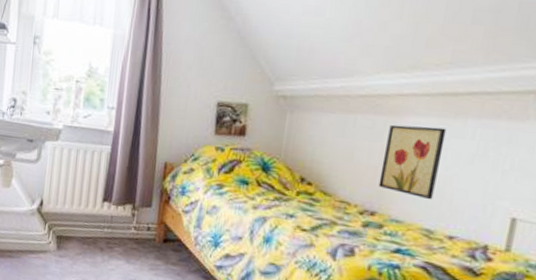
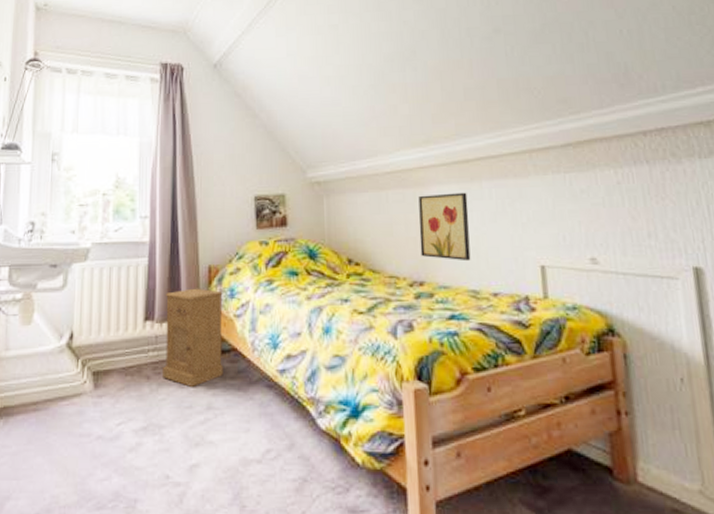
nightstand: none [113,180,175,265] -> present [161,288,223,387]

